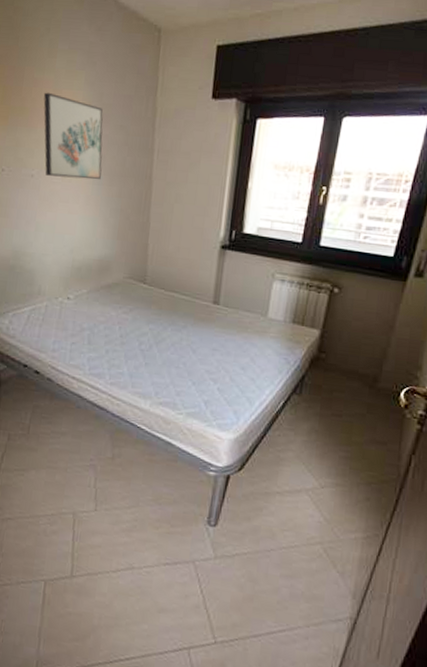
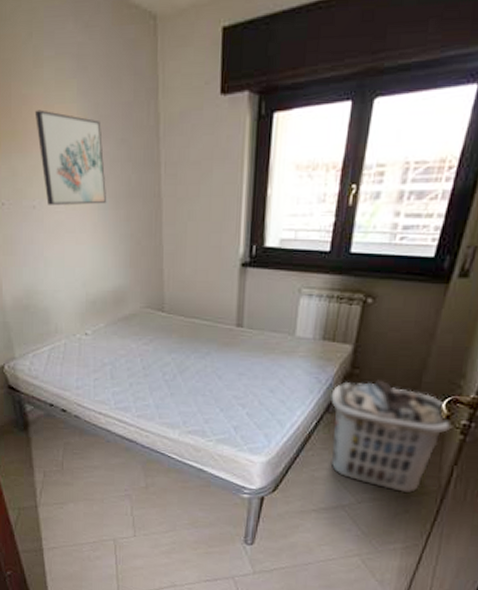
clothes hamper: none [296,364,411,480] -> present [331,379,453,493]

